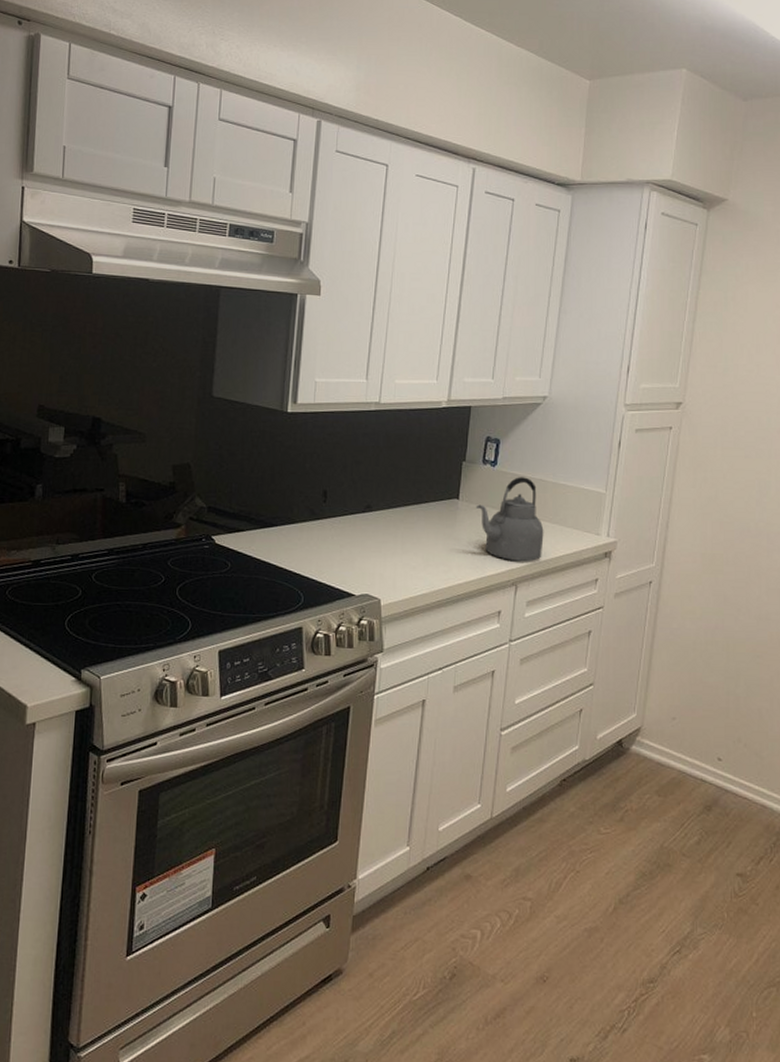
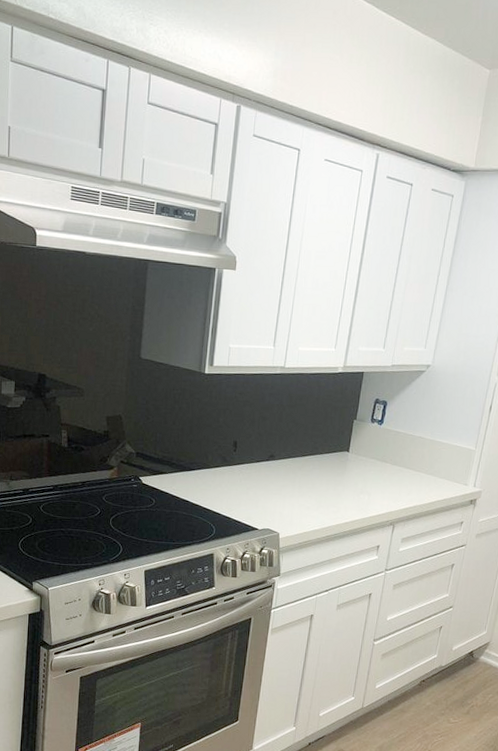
kettle: present [475,477,544,561] -> none [363,434,420,506]

